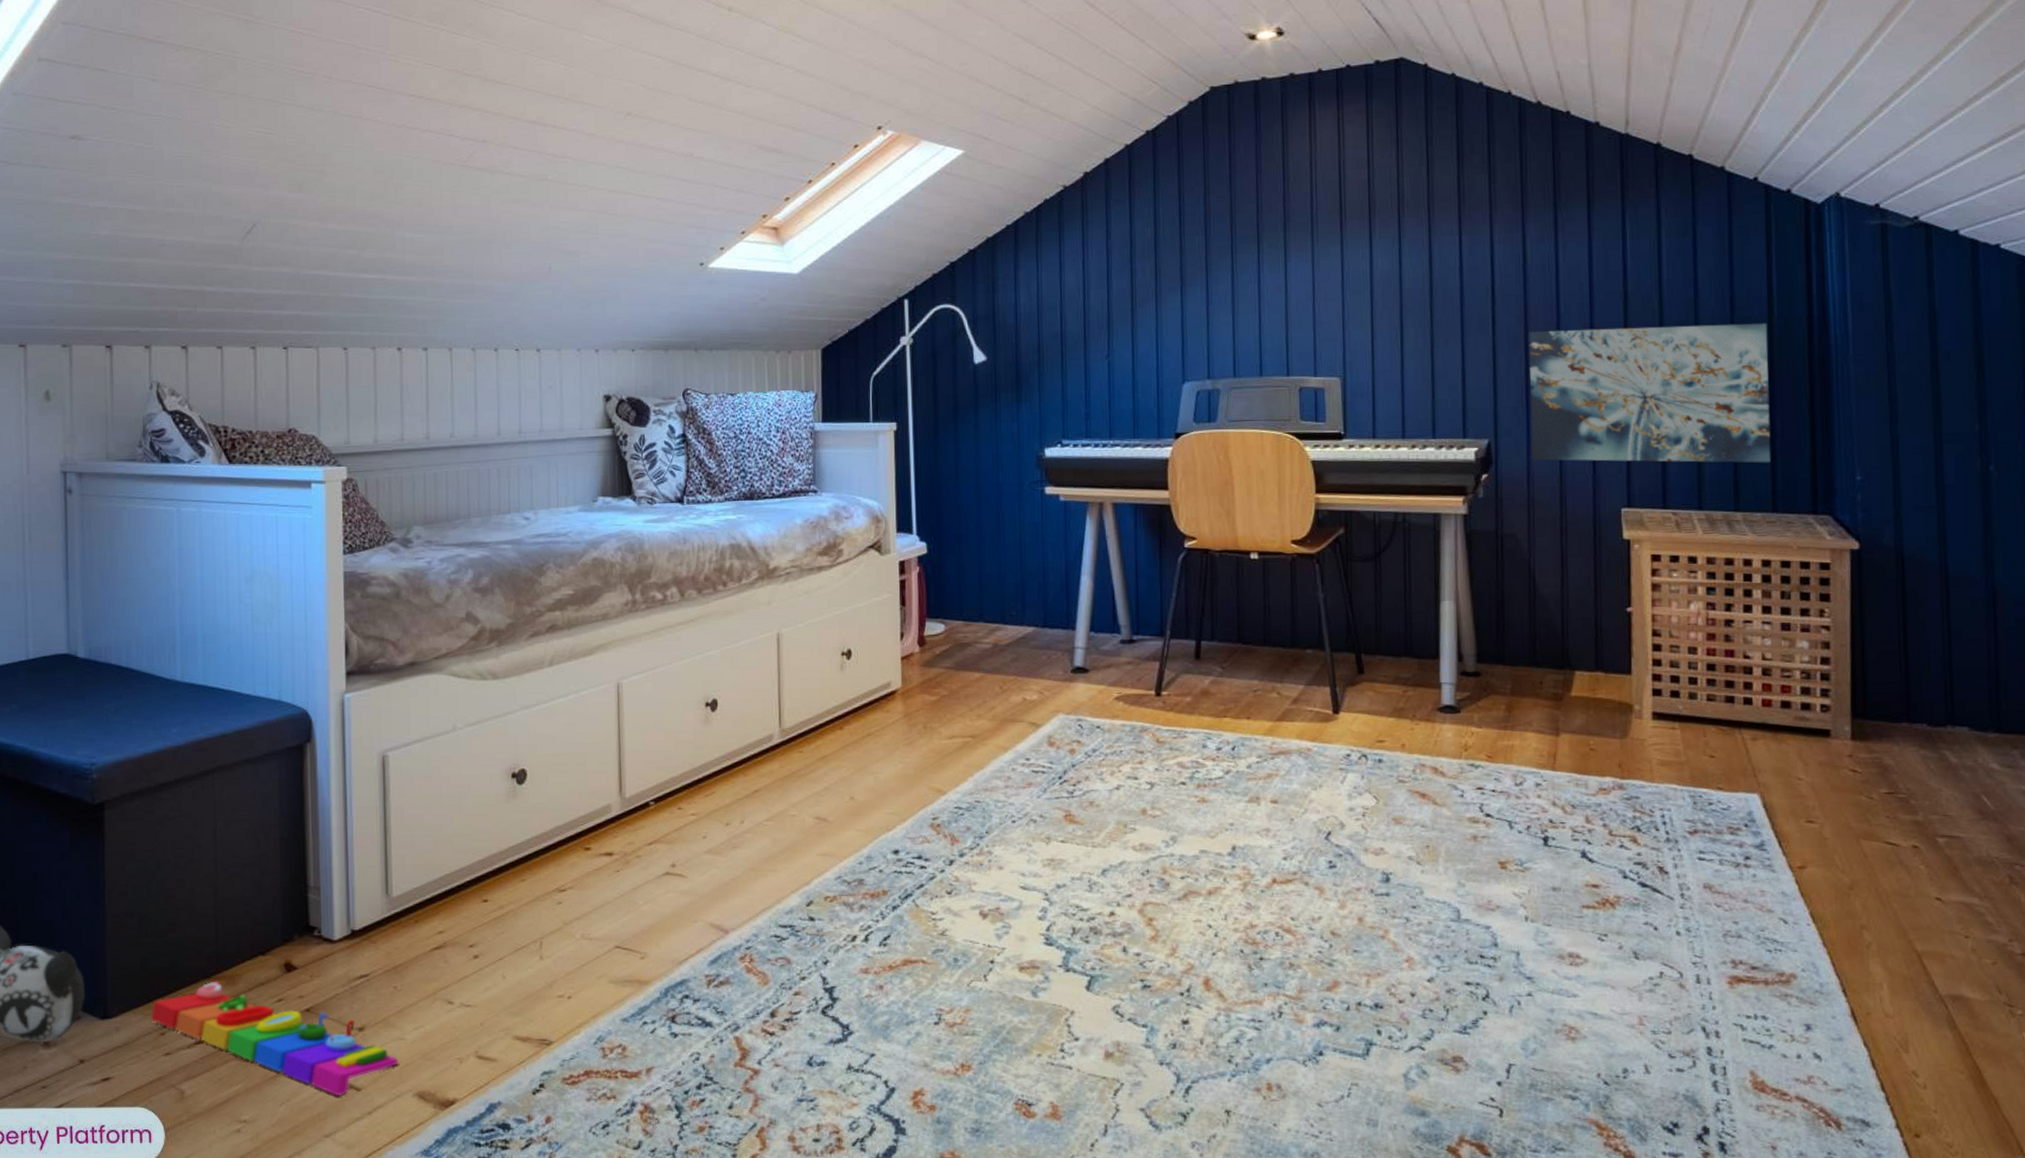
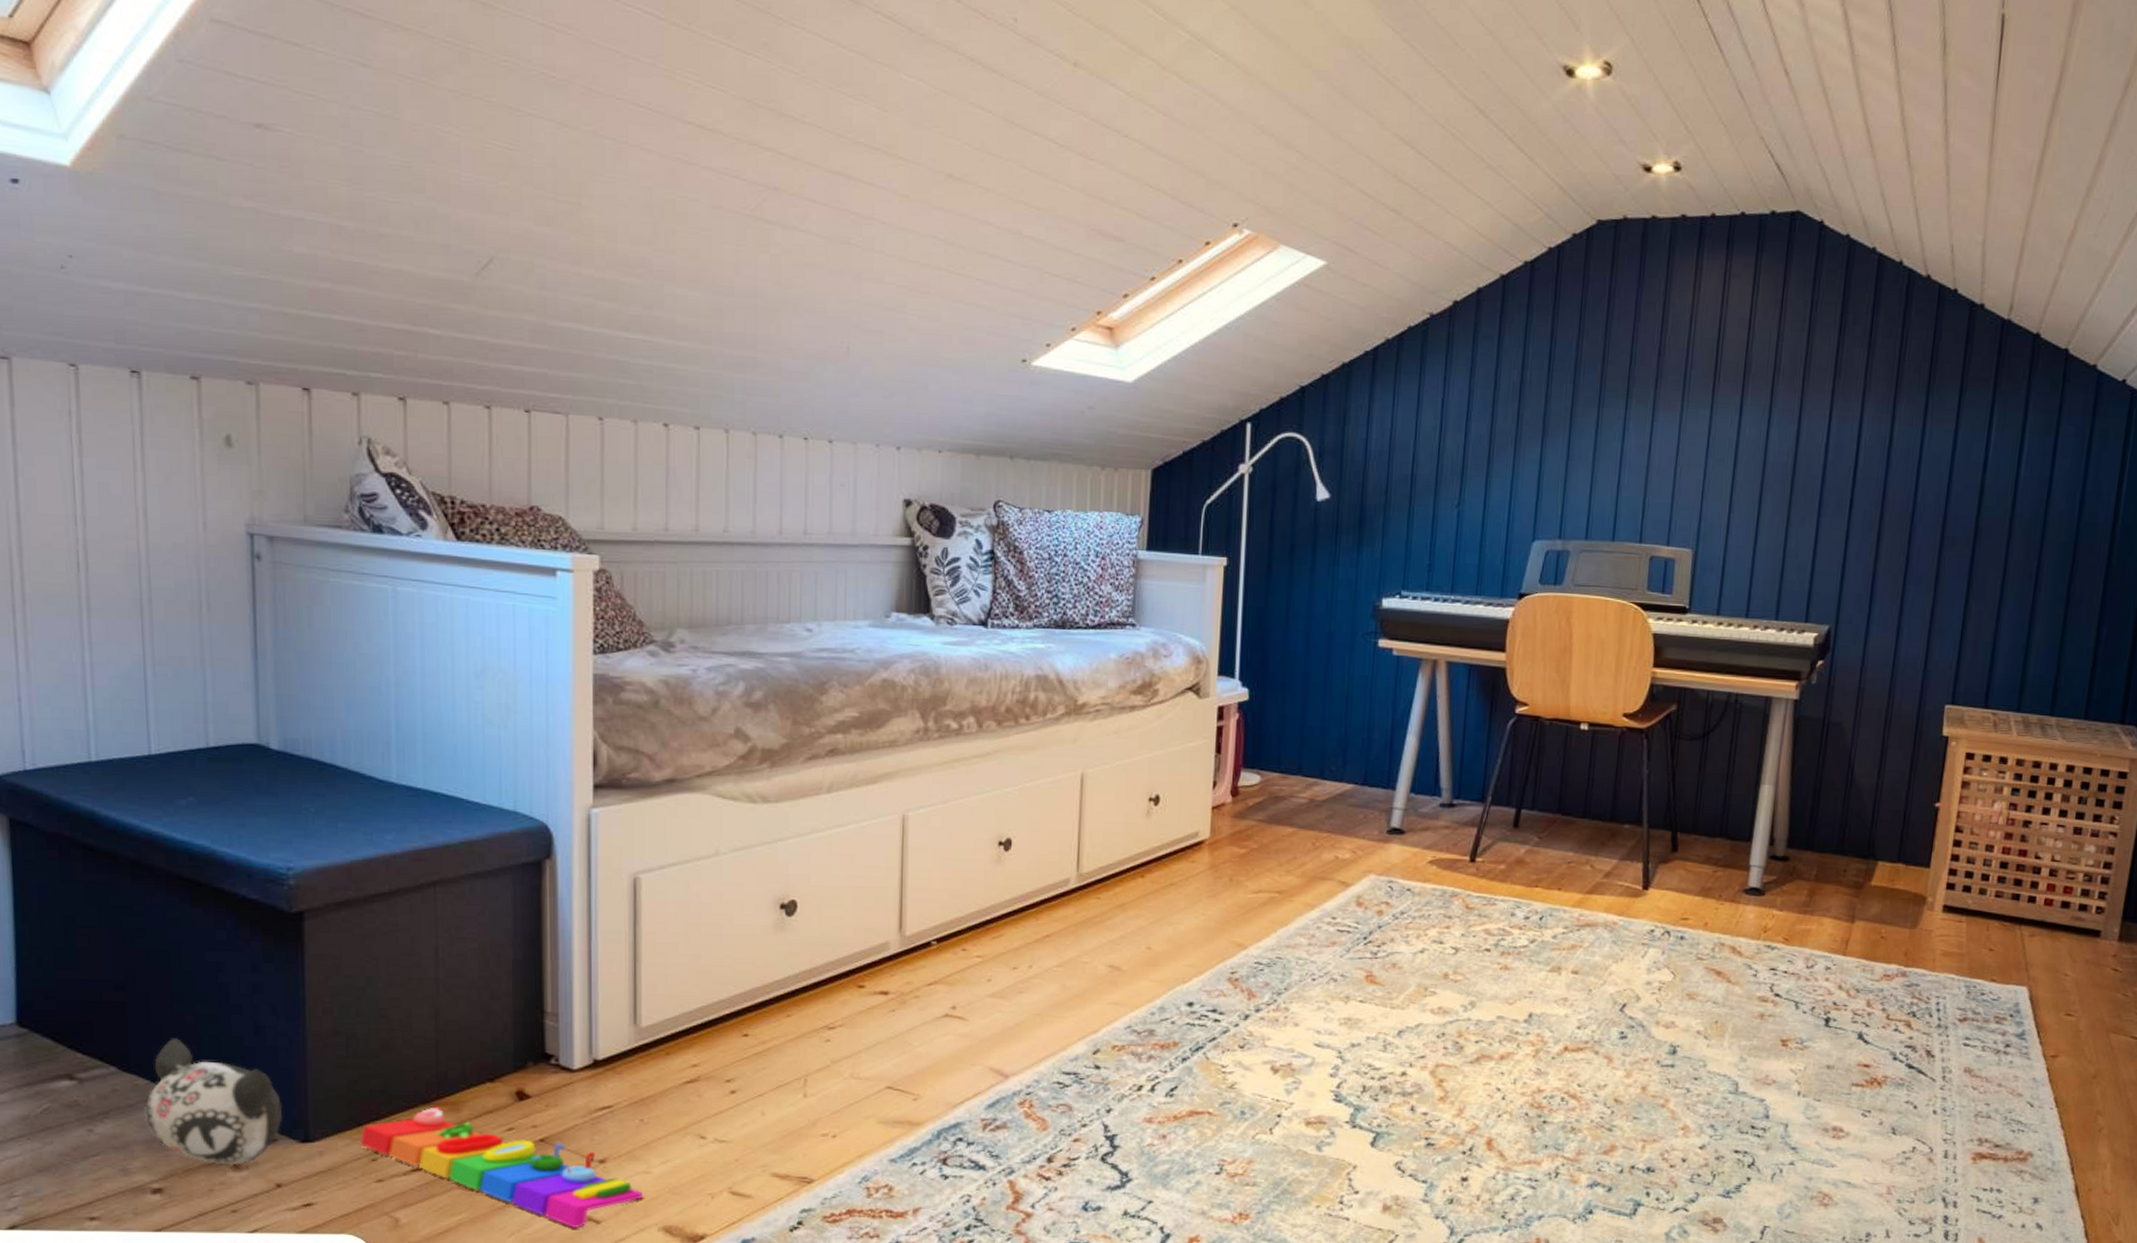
wall art: present [1528,322,1771,463] -> none [1868,517,2110,671]

